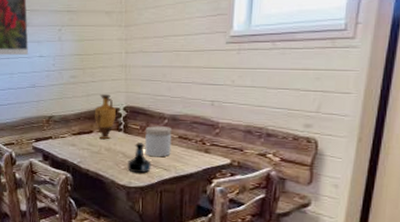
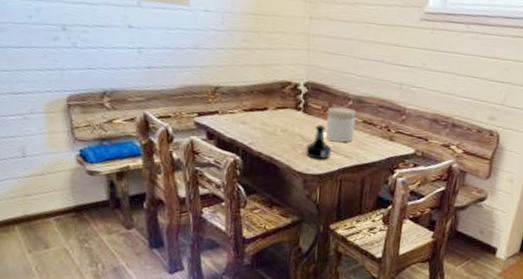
vase: present [95,94,117,139] -> none [270,65,296,119]

